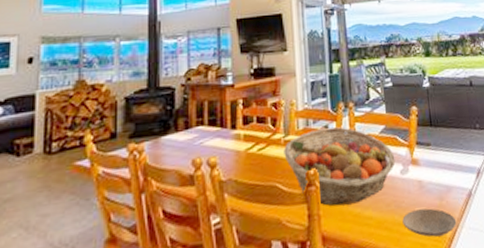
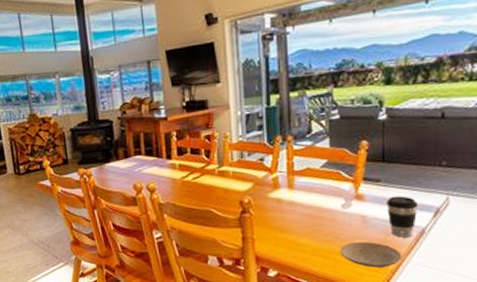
fruit basket: present [283,127,396,206] -> none [218,160,337,232]
coffee cup: none [437,158,464,202] -> present [386,196,419,238]

